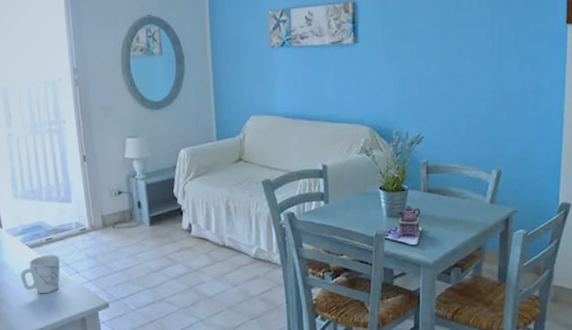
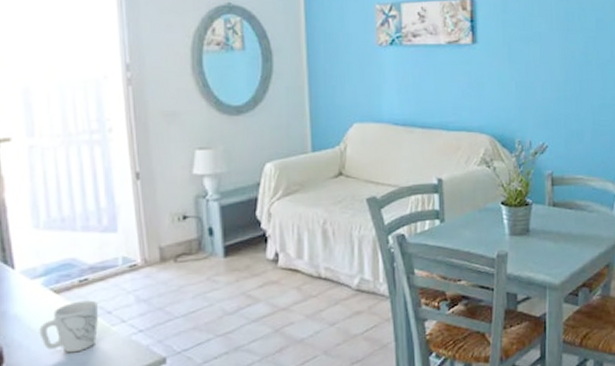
teapot: present [382,205,422,246] -> none [505,221,548,266]

